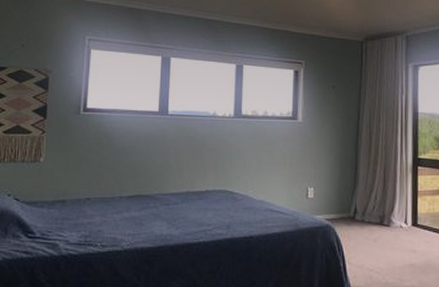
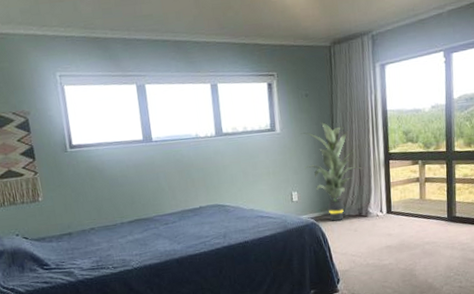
indoor plant: none [324,115,388,227] -> present [301,121,362,221]

